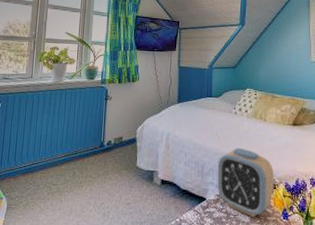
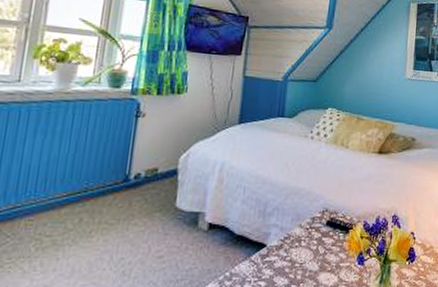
alarm clock: present [217,147,274,218] -> none [282,180,352,266]

